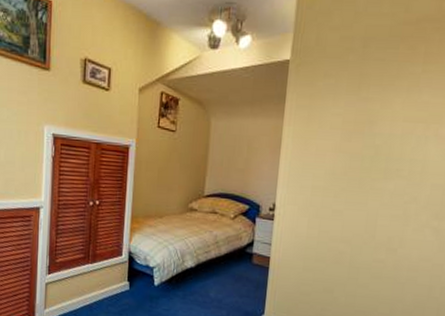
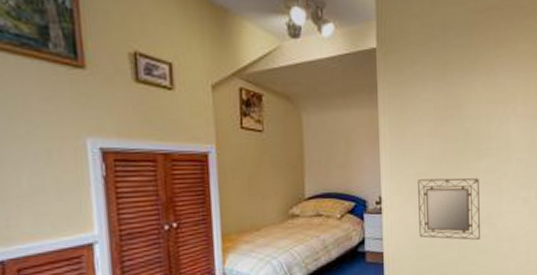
home mirror: none [309,192,383,263] -> present [418,178,480,240]

